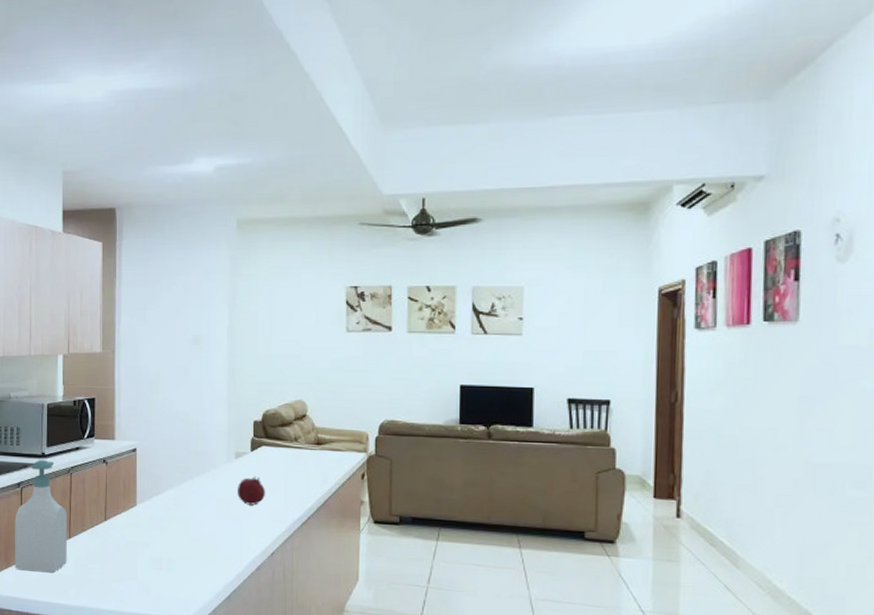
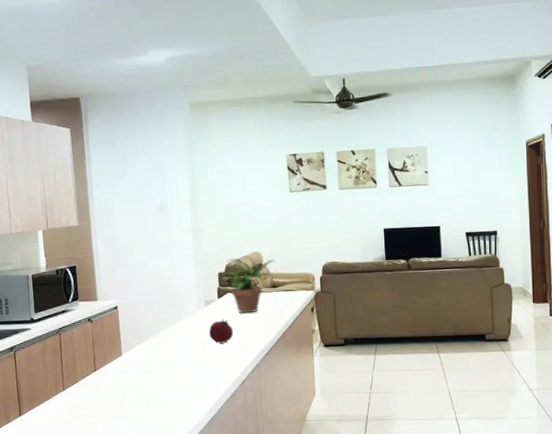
soap bottle: present [14,459,68,572] -> none [10,324,63,423]
potted plant: none [257,405,323,473] -> present [222,258,276,314]

